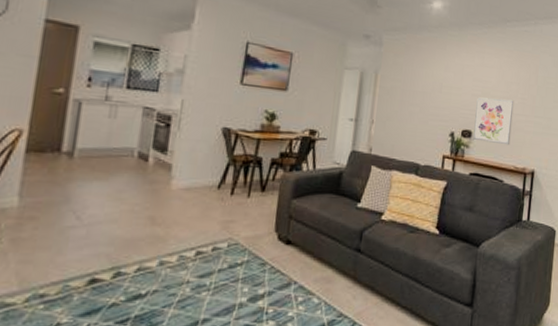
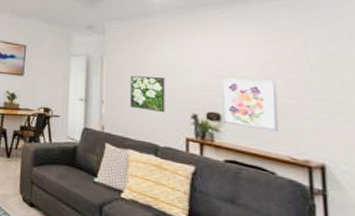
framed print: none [398,93,432,132] -> present [129,75,165,113]

